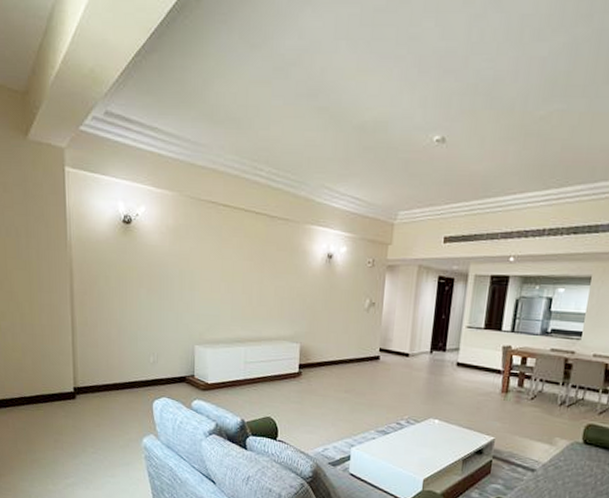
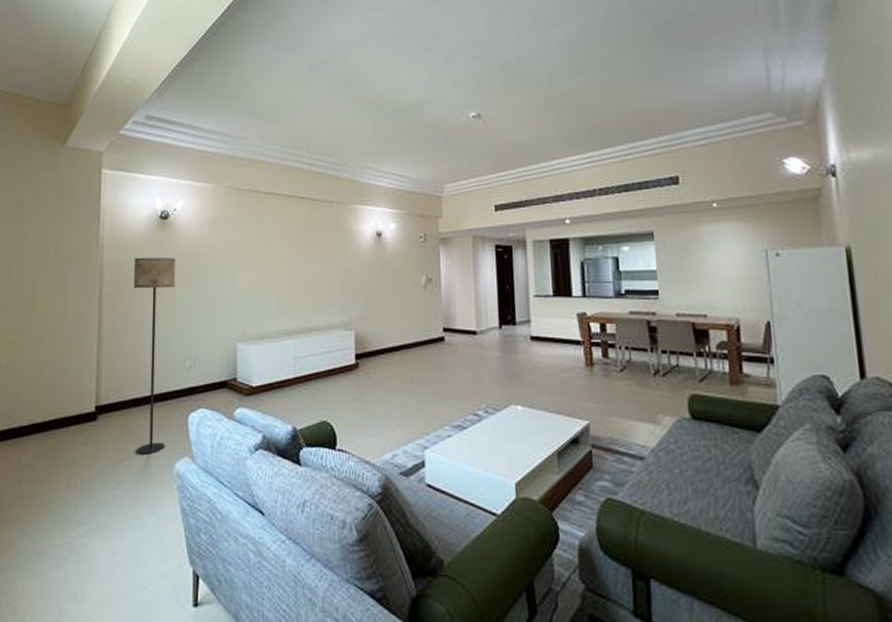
floor lamp: none [100,259,139,430] -> present [133,257,175,454]

